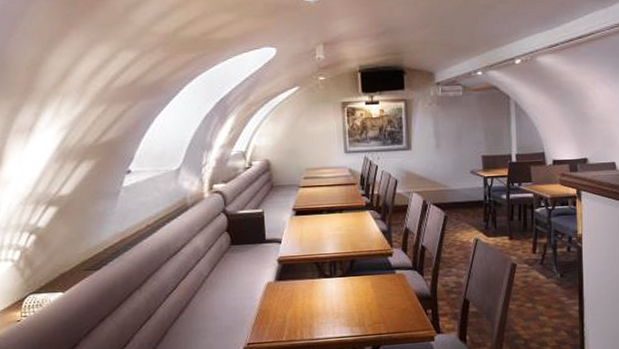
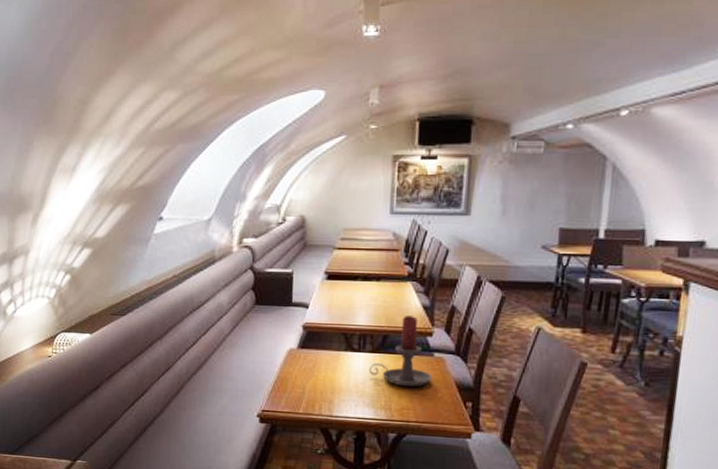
candle holder: none [342,240,397,304] -> present [369,316,432,387]

